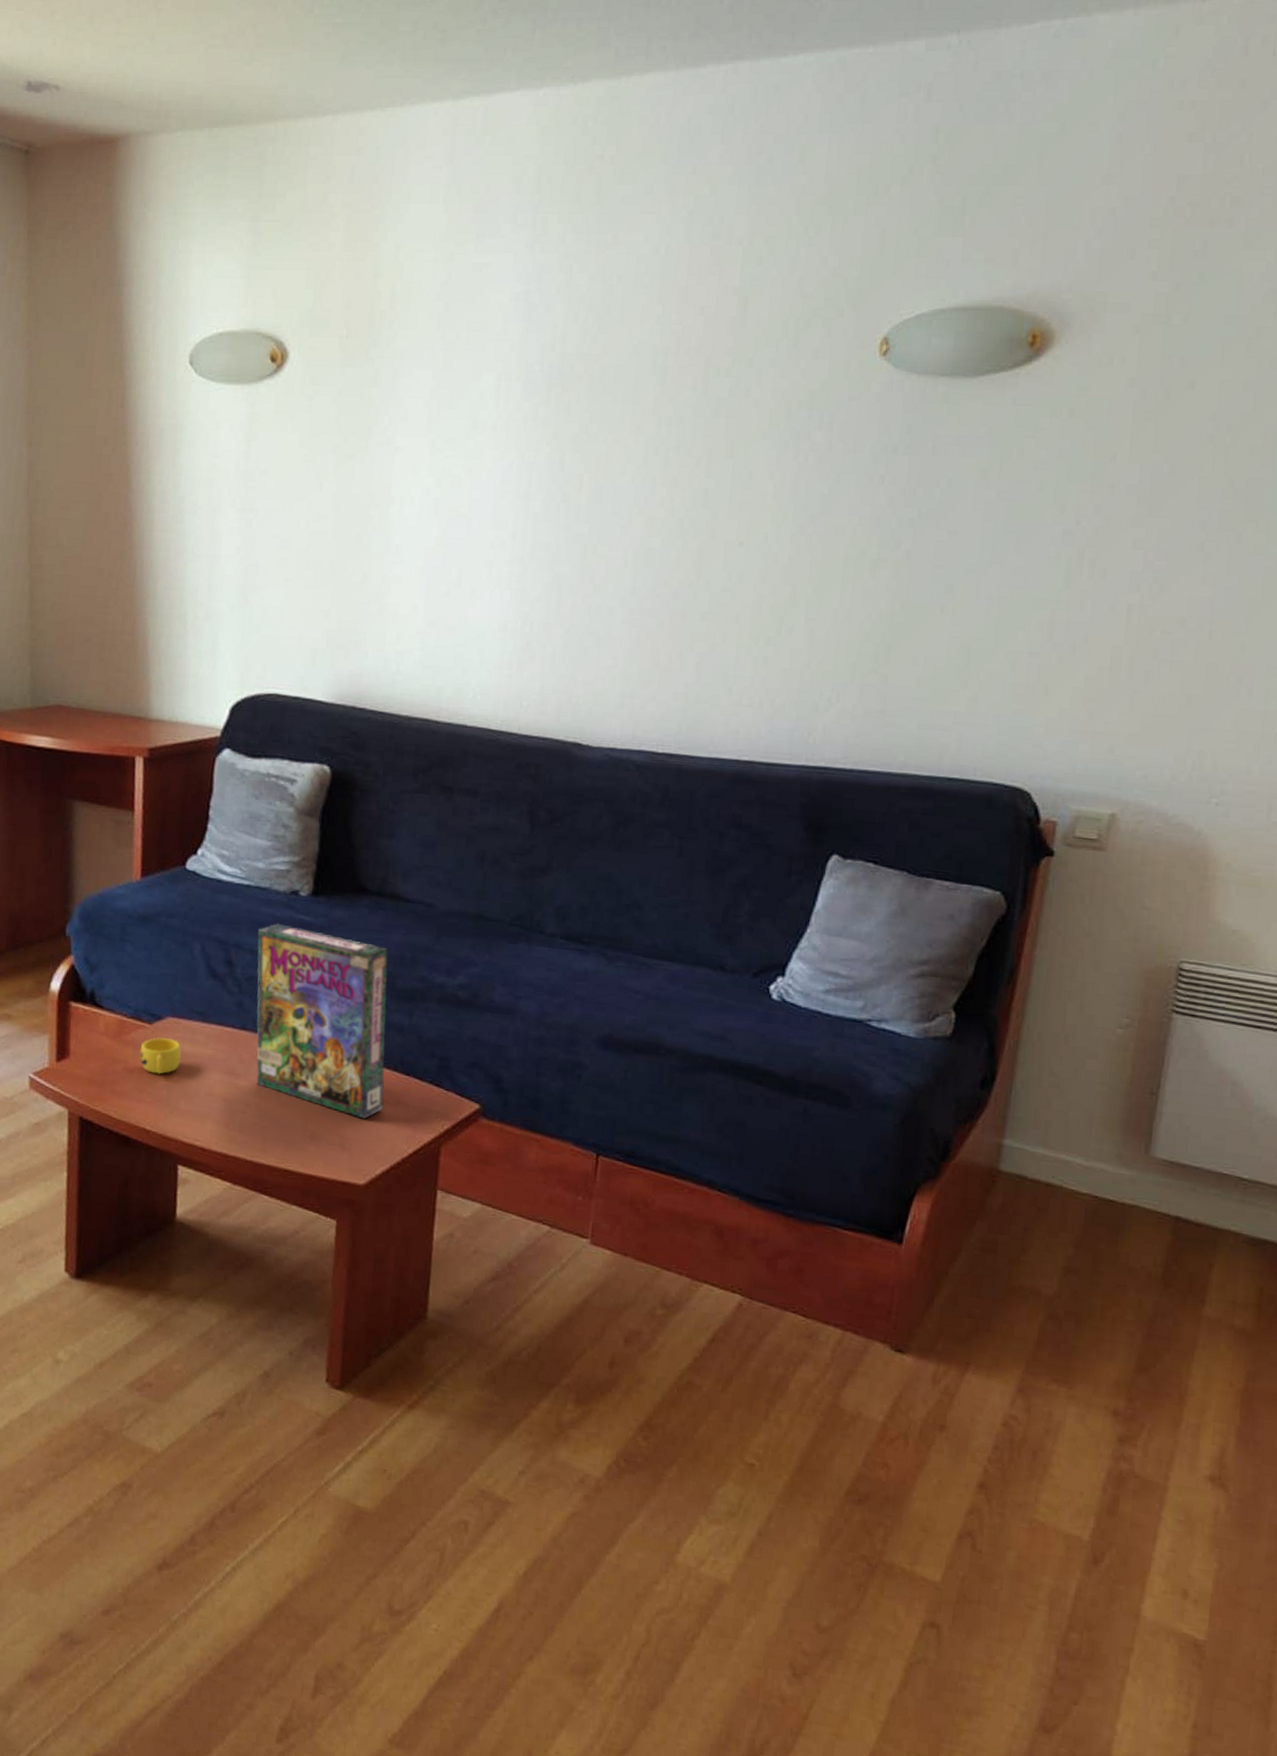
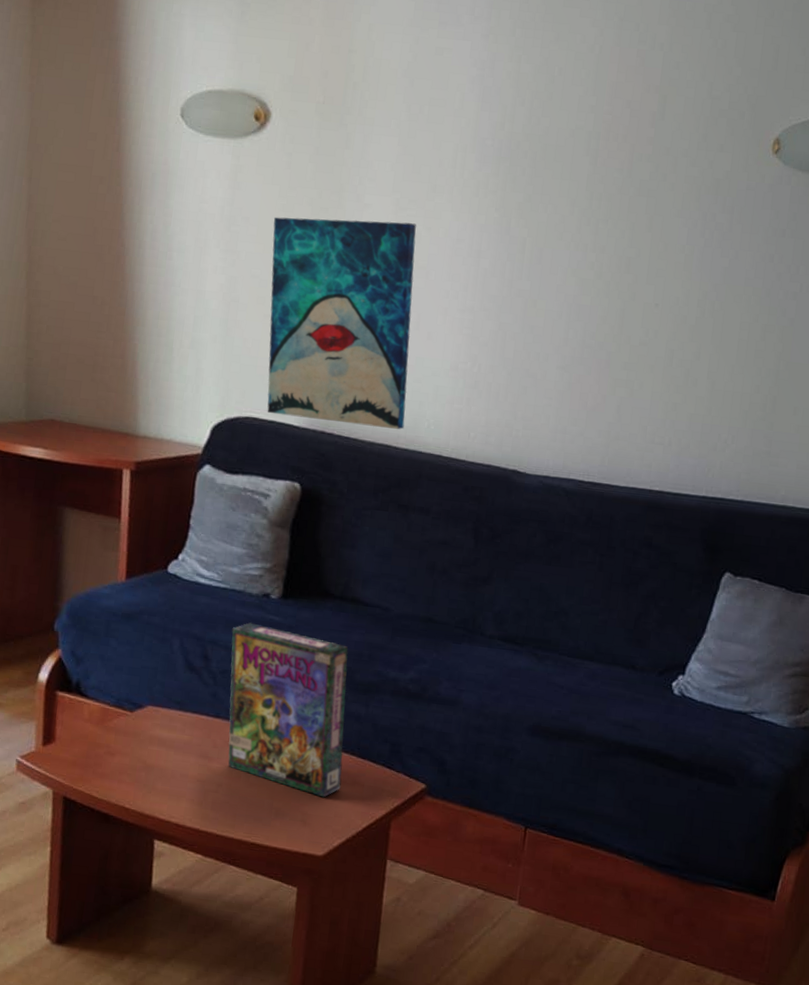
cup: present [139,1037,182,1075] -> none [121,724,160,758]
wall art: none [291,465,455,701] -> present [267,217,416,429]

